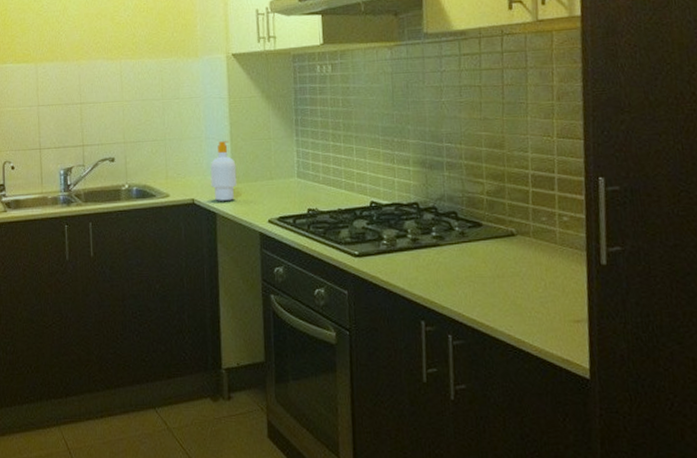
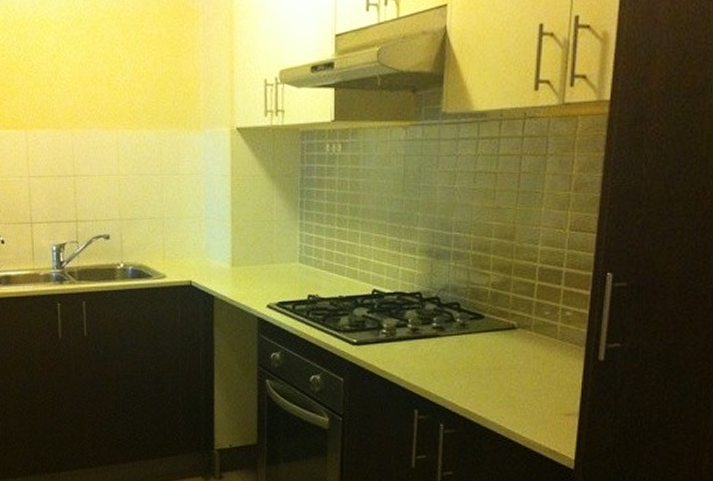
soap bottle: present [210,141,237,201] -> none [209,221,237,284]

